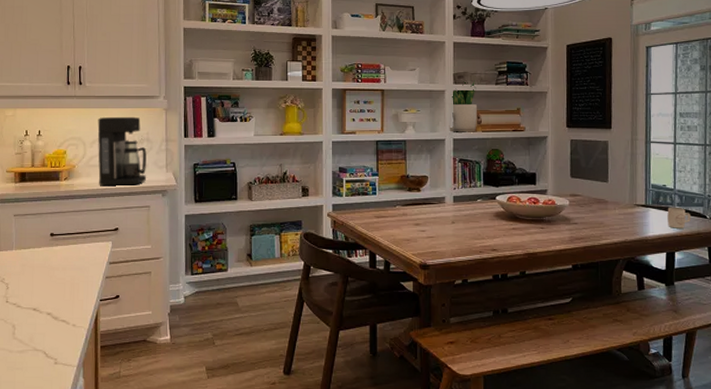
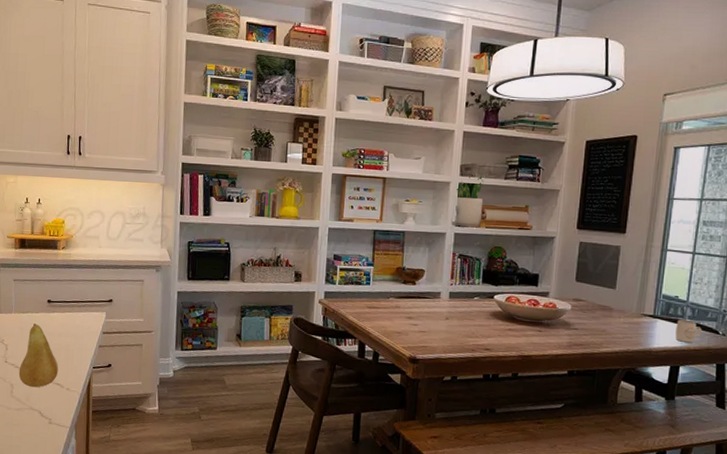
fruit: none [21,259,64,327] -> present [18,323,59,388]
coffee maker: present [97,116,147,185] -> none [95,189,143,259]
books: none [255,107,280,136] -> present [250,189,277,219]

